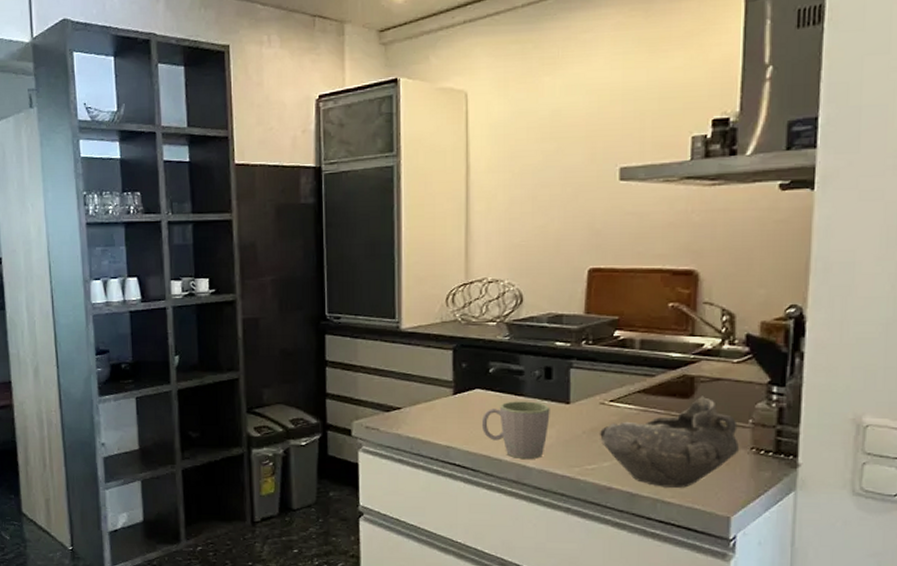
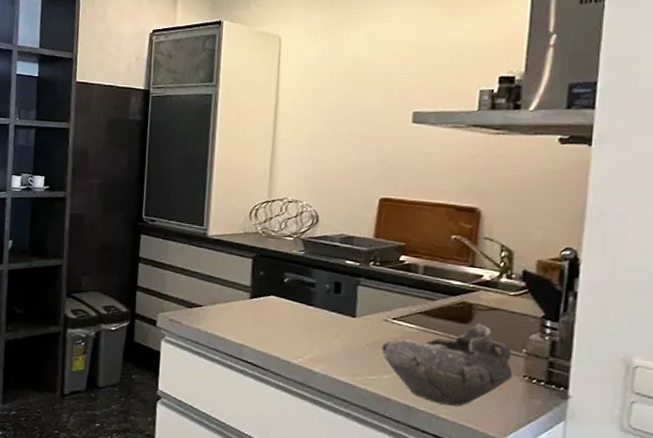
mug: present [481,401,550,459] -> none [273,309,337,365]

